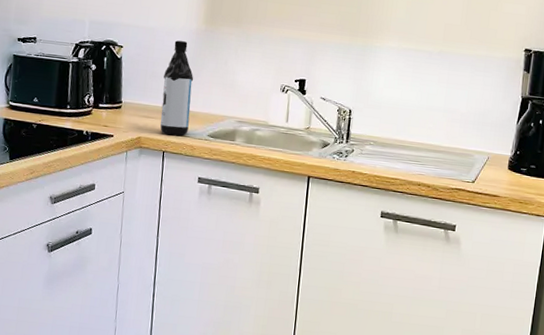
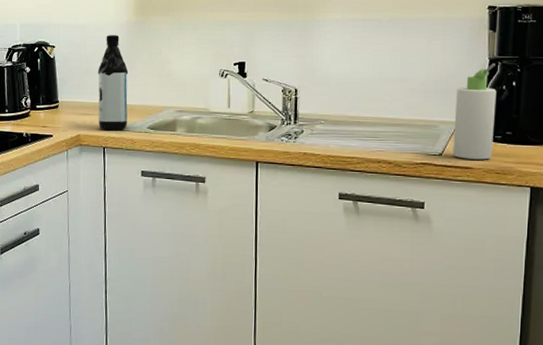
bottle: none [484,102,527,190] -> present [453,63,497,160]

